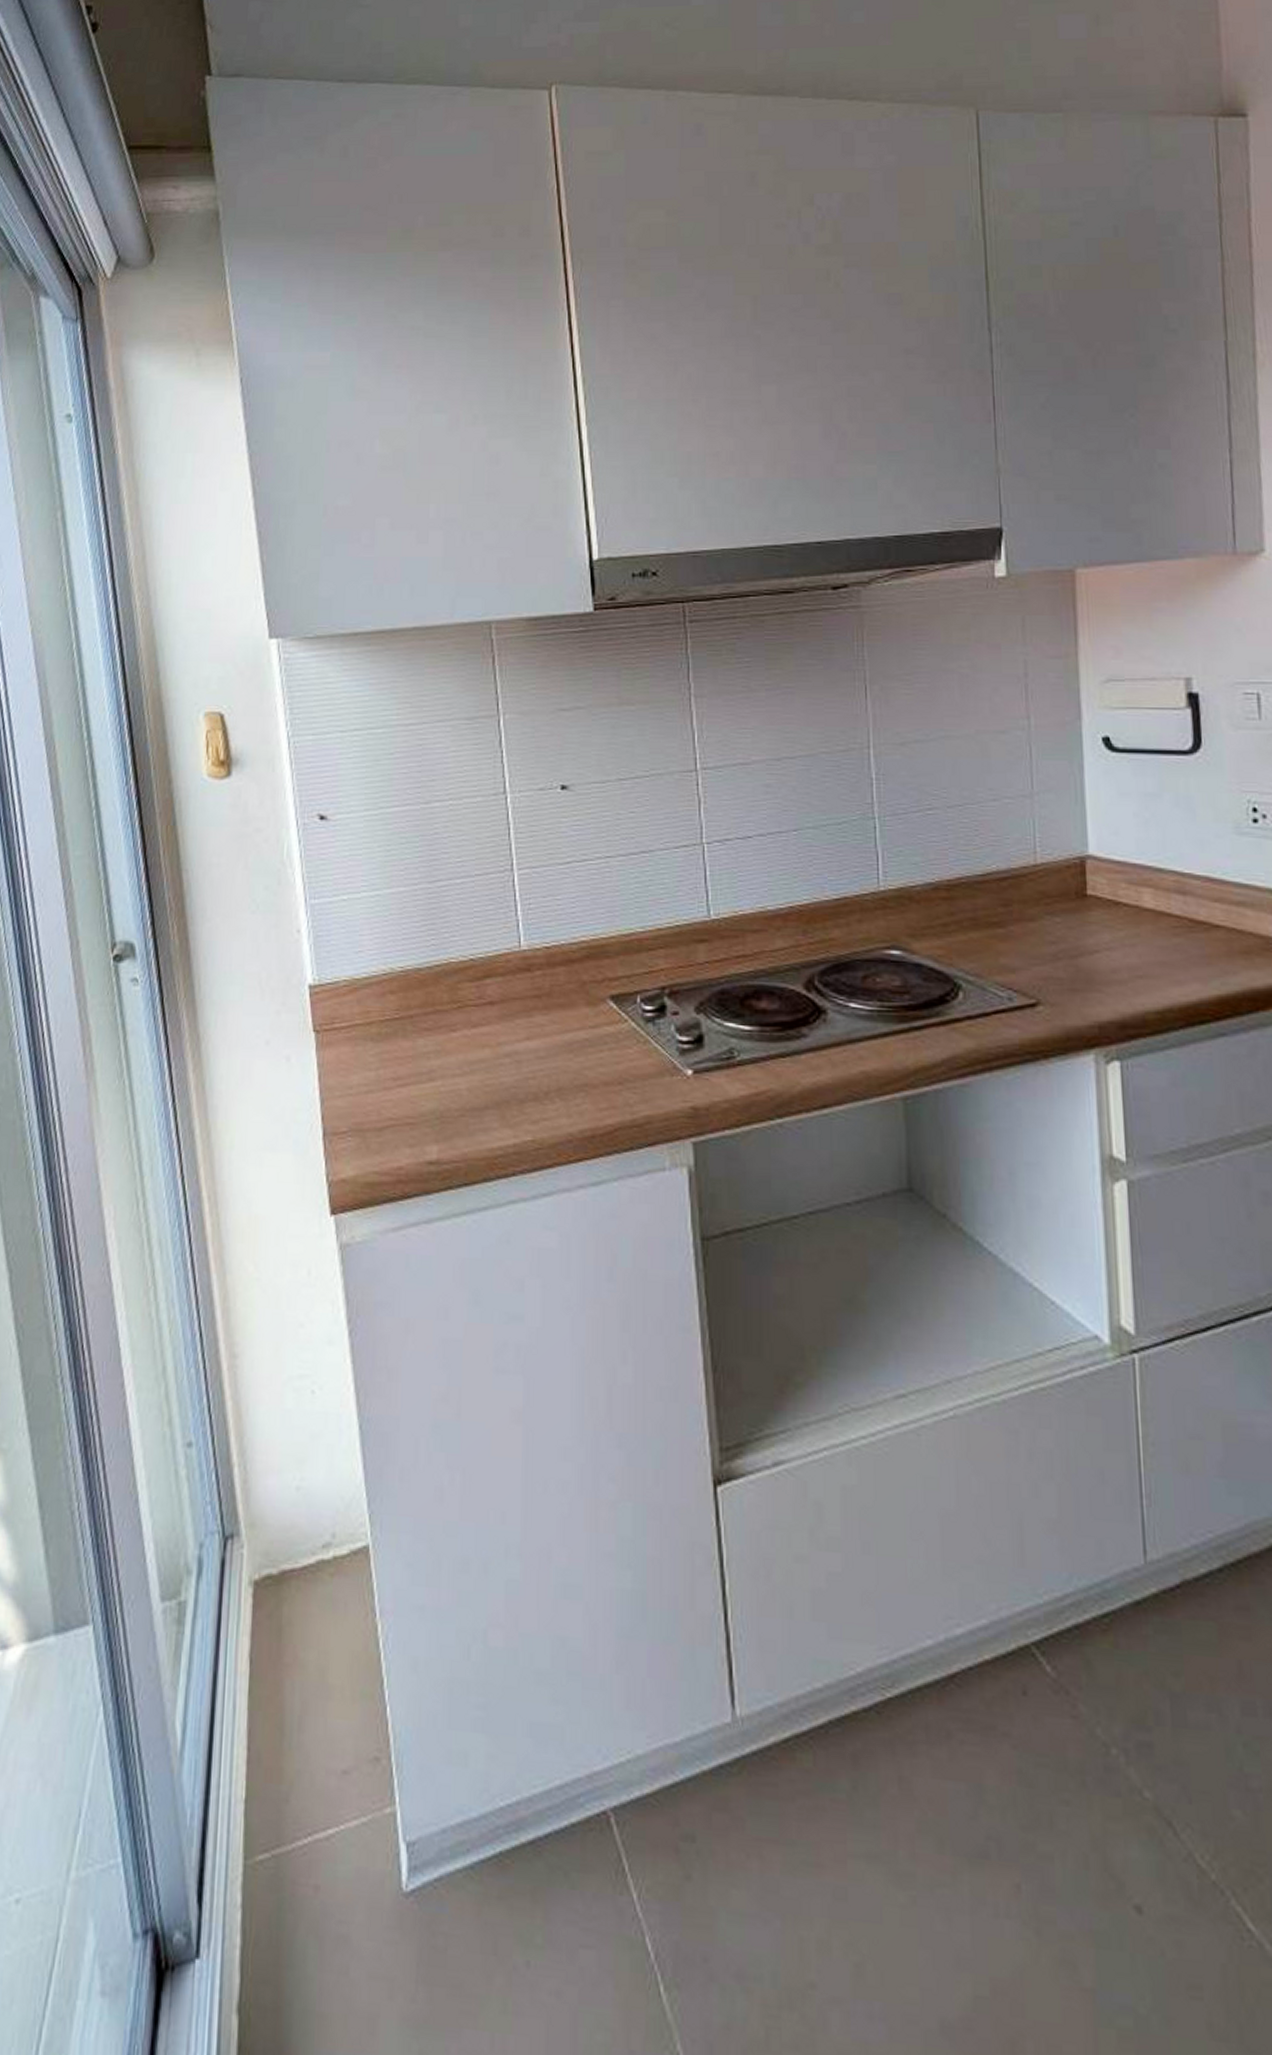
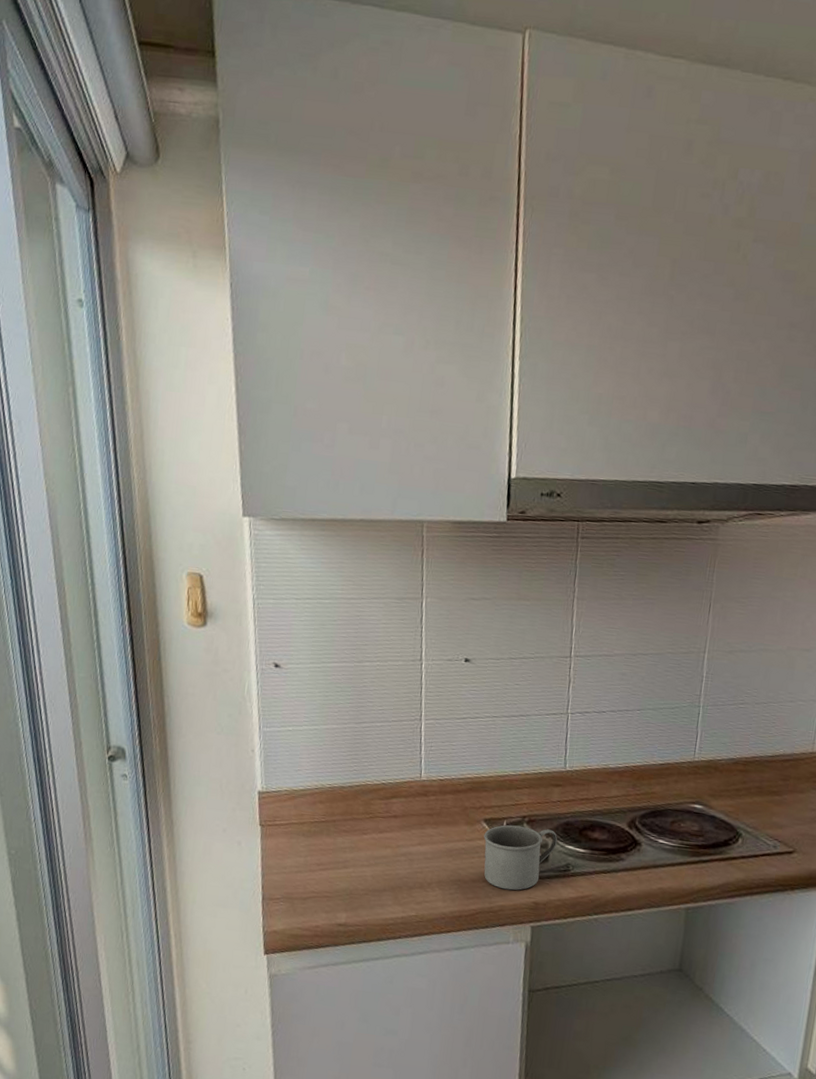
mug: none [612,1000,713,1093] -> present [483,825,558,891]

